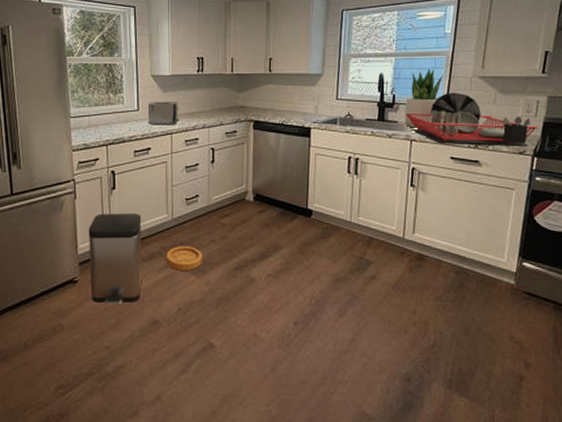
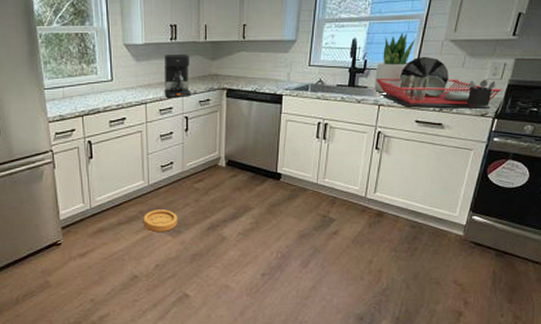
pedal bin: present [88,213,143,305] -> none [68,181,122,264]
toaster: present [147,101,179,125] -> none [121,71,153,95]
coffee maker: none [190,85,218,128] -> present [164,53,191,97]

